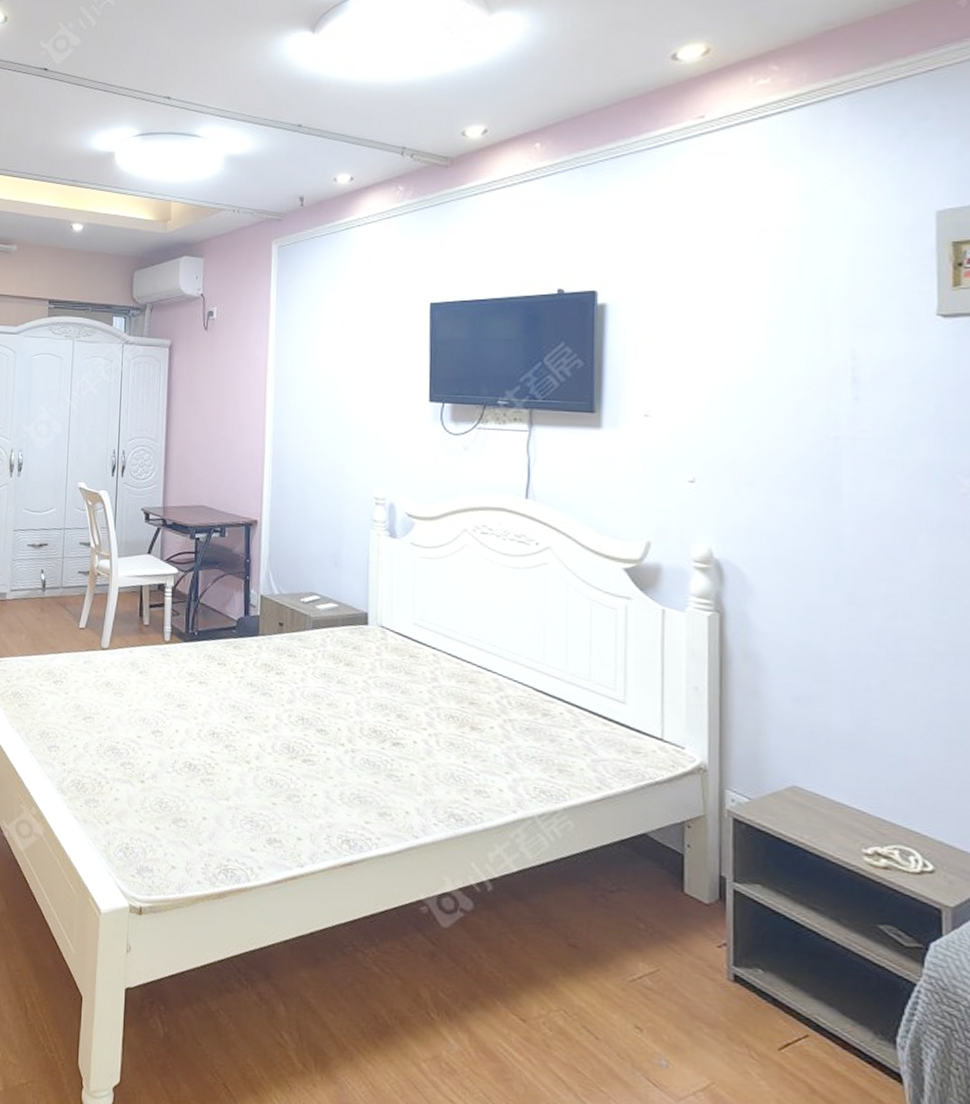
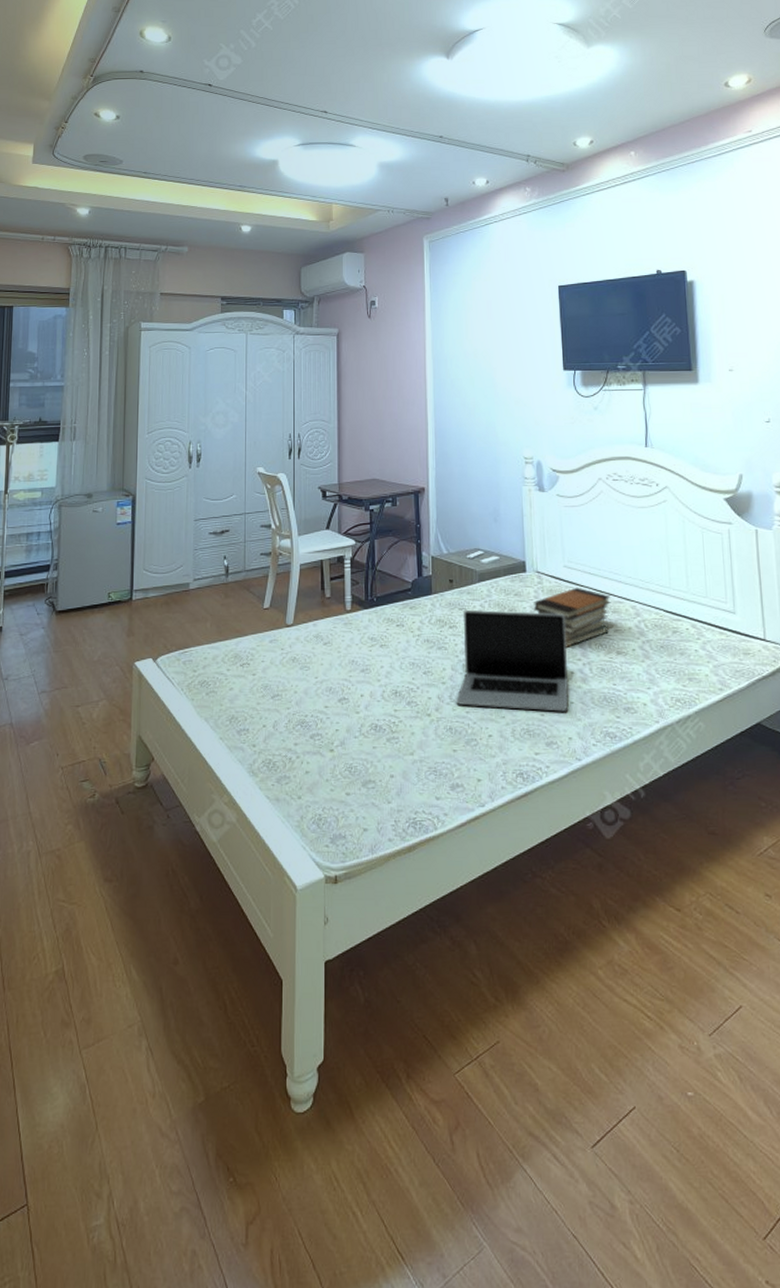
laptop: none [279,657,411,783] -> present [456,609,569,712]
book stack: none [373,648,468,714] -> present [533,587,611,647]

